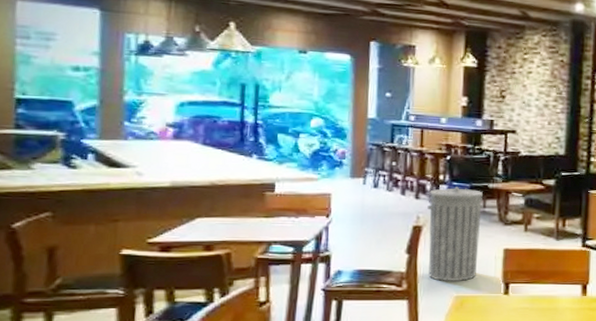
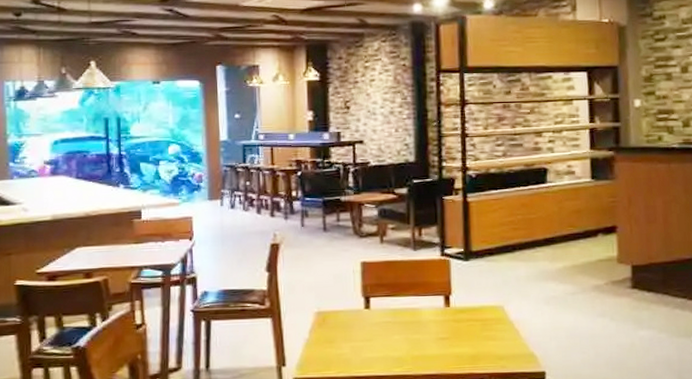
trash can: present [427,186,483,282] -> none [283,202,337,298]

